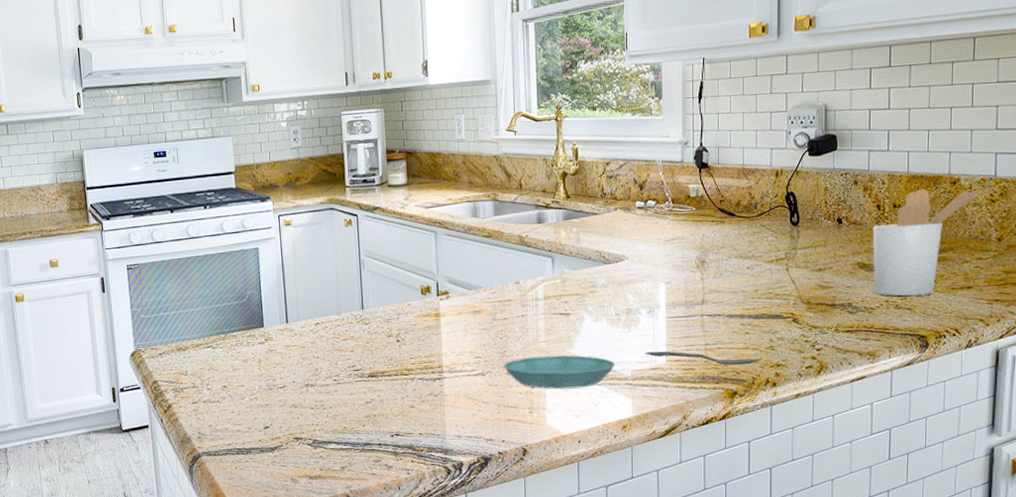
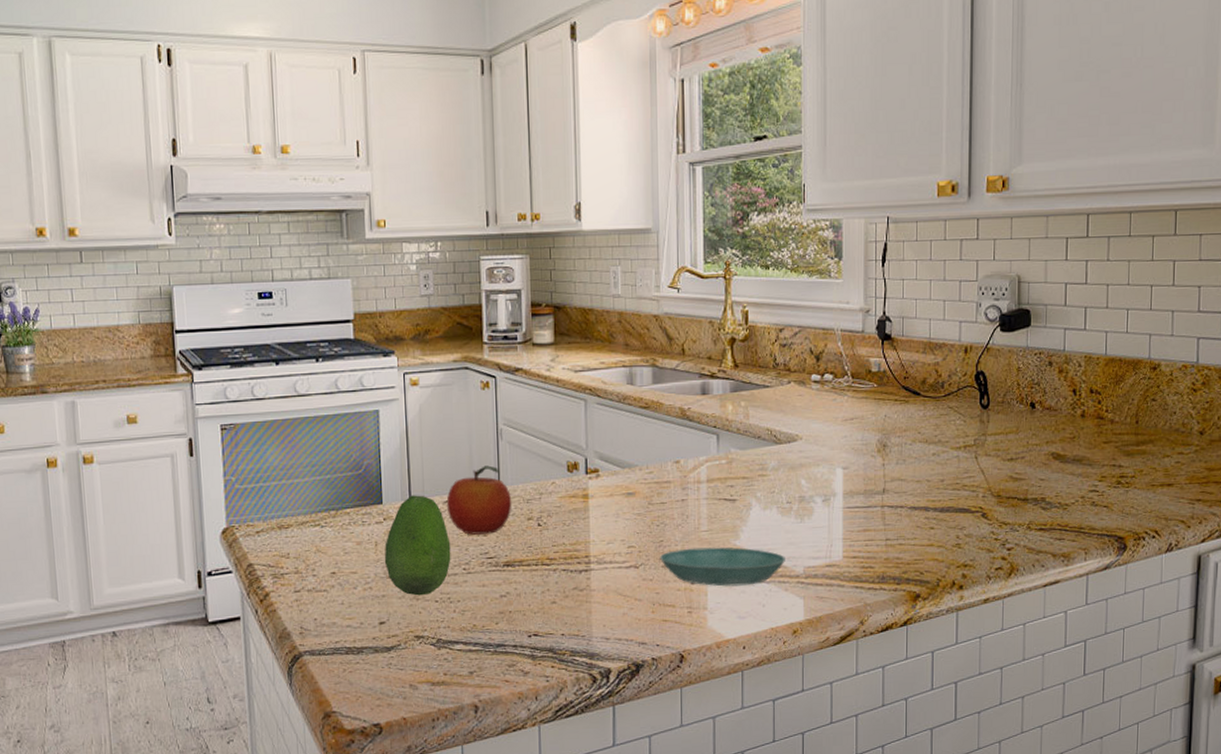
fruit: none [266,318,323,404] -> present [384,495,451,596]
fruit: none [318,291,374,351] -> present [446,465,512,535]
spoon: present [643,351,762,366] -> none [817,545,948,565]
utensil holder: present [872,189,984,296] -> none [1067,374,1185,492]

